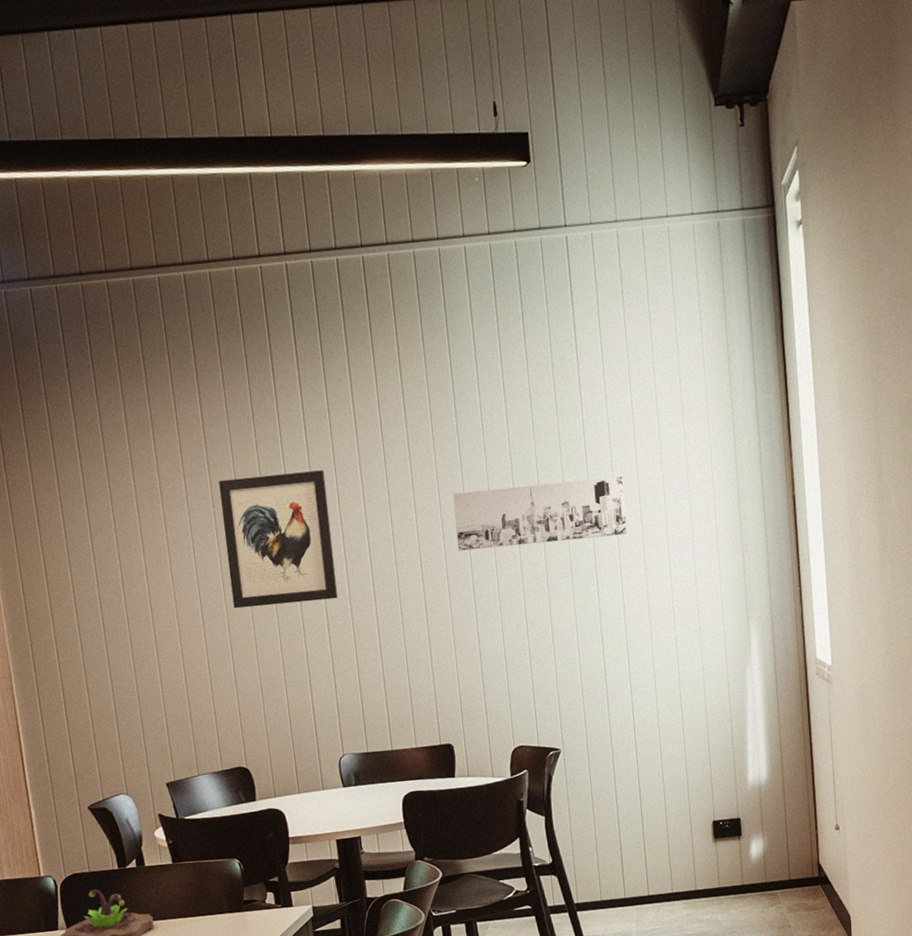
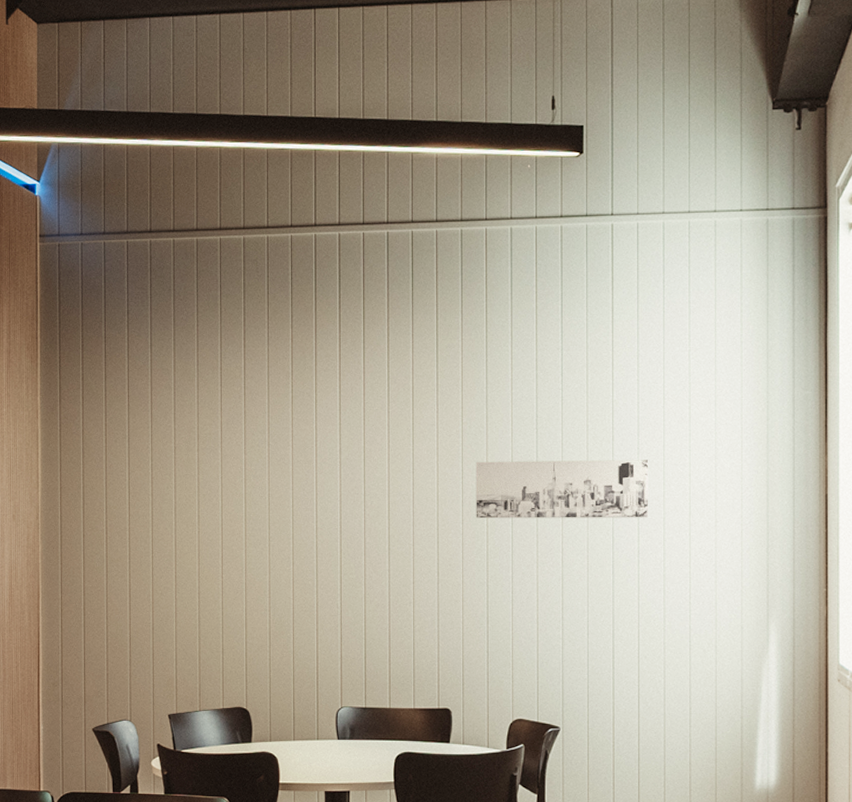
wall art: present [219,470,338,609] -> none [252,428,354,553]

